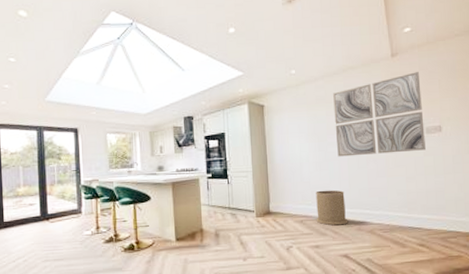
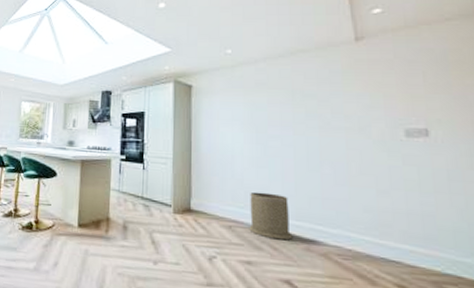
wall art: present [333,72,426,157] -> none [277,60,405,158]

